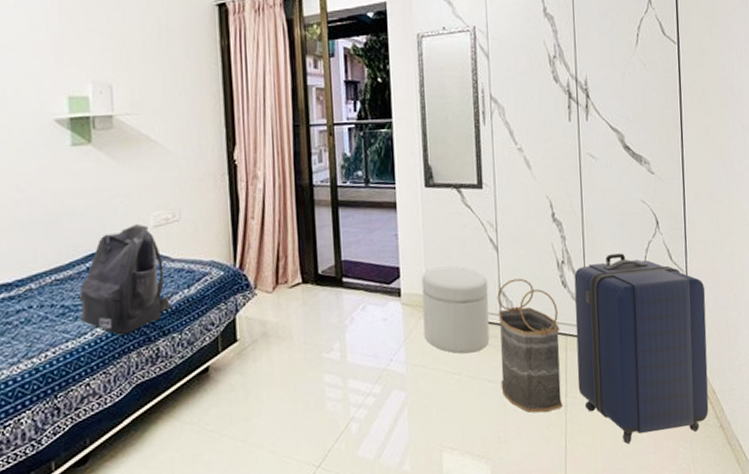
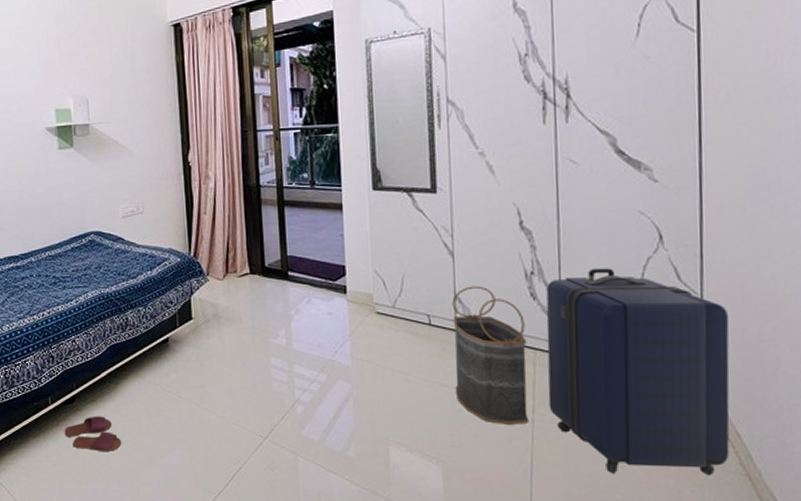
backpack: present [78,223,172,336] -> none [66,214,138,304]
ottoman: present [421,266,490,354] -> none [368,268,443,355]

